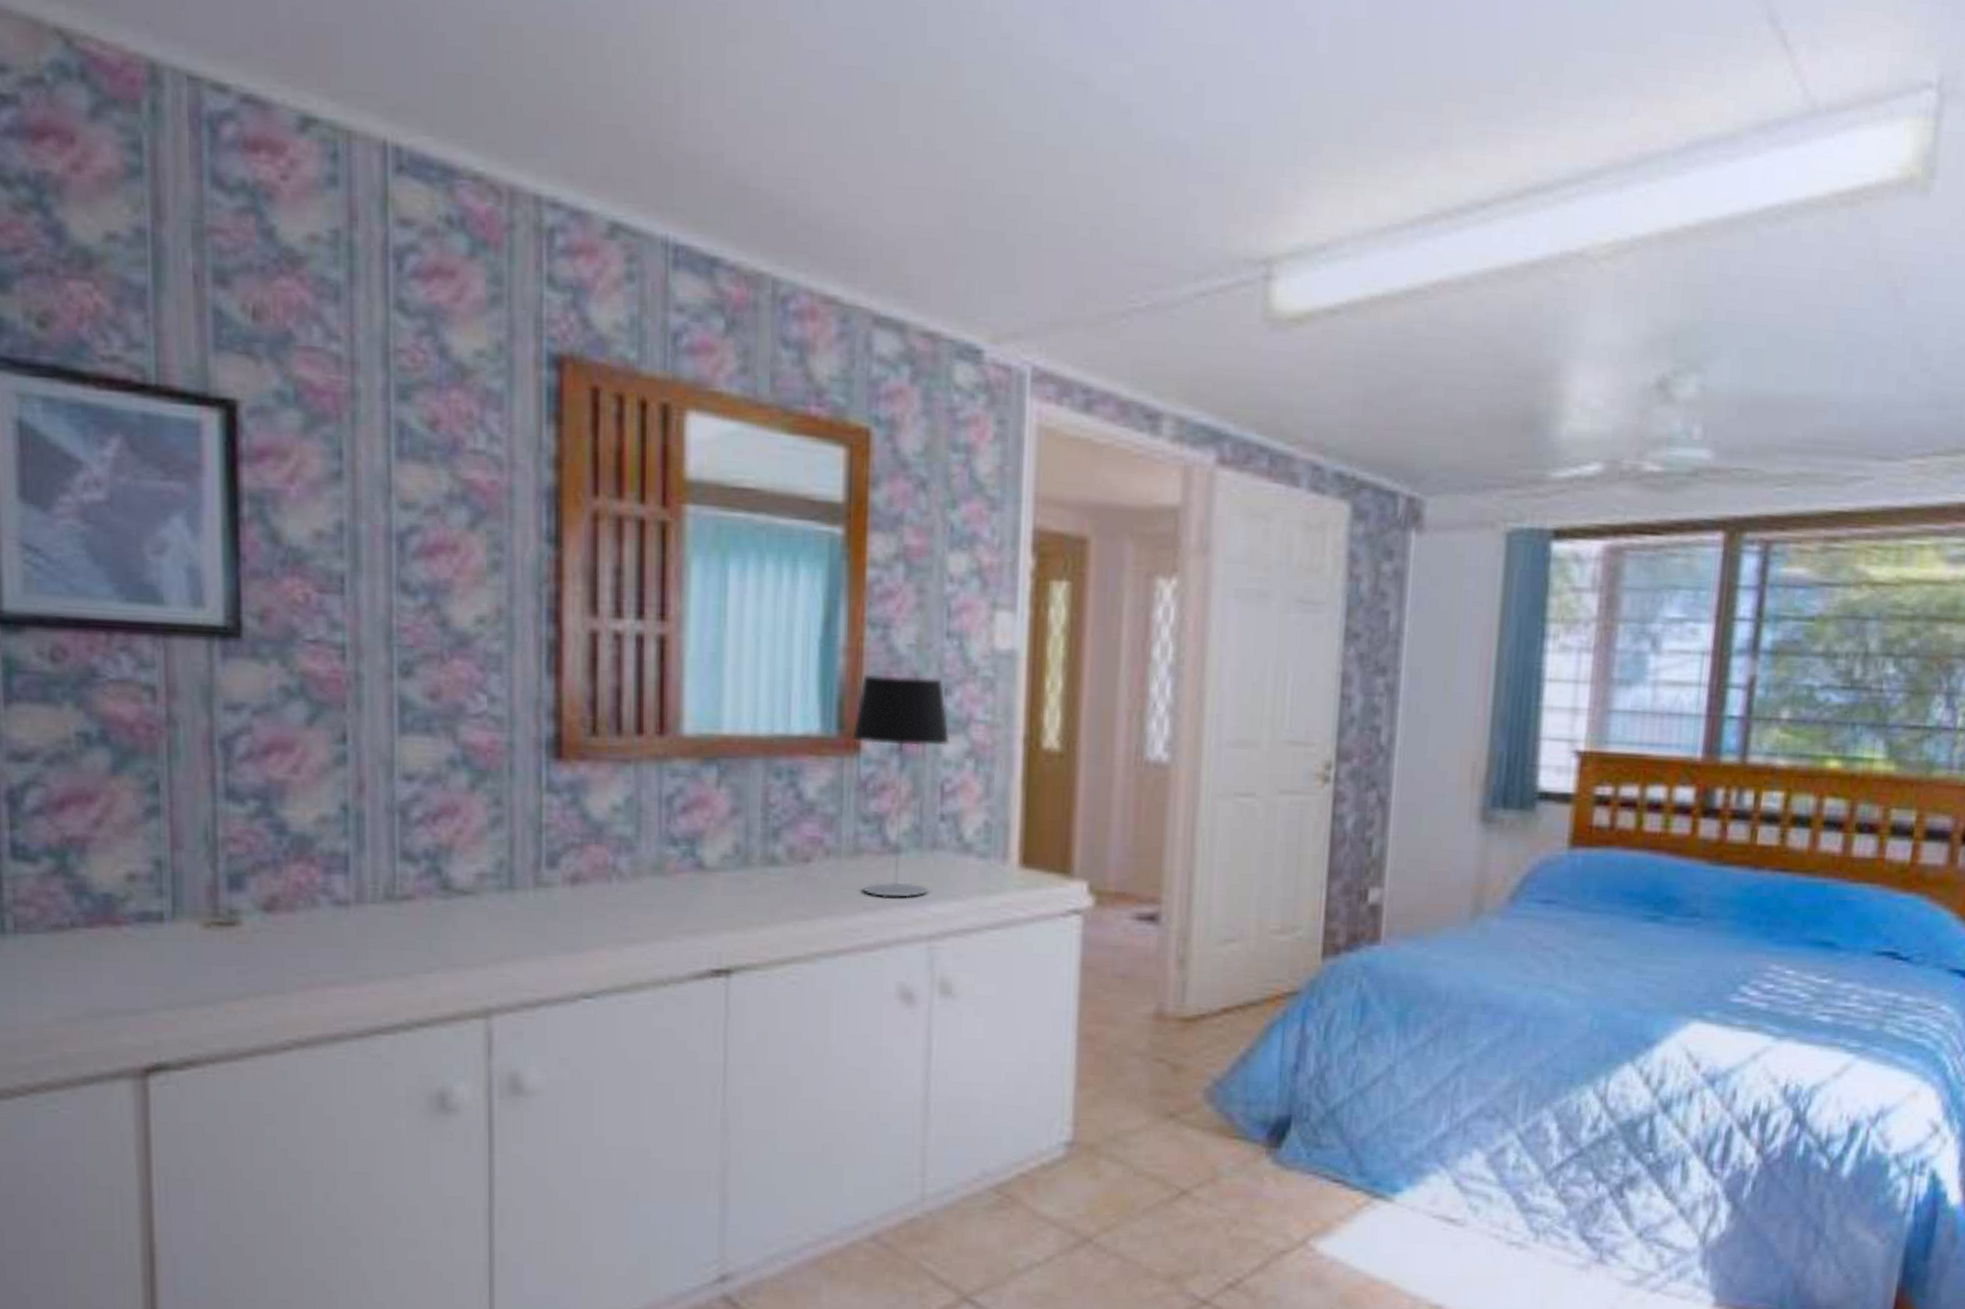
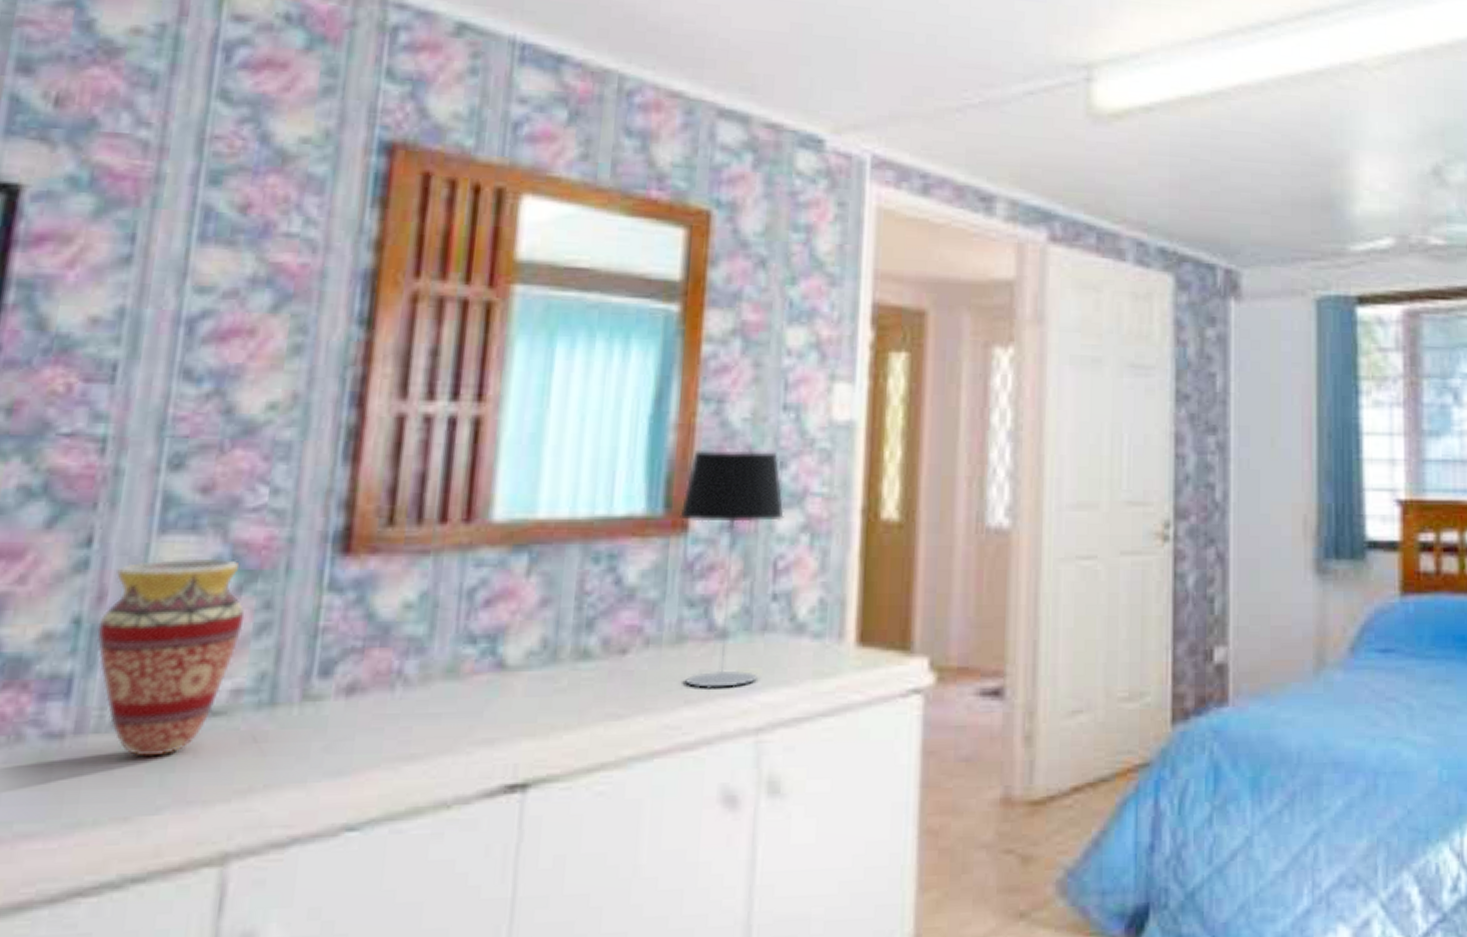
vase: none [362,757,480,926] -> present [96,558,245,757]

